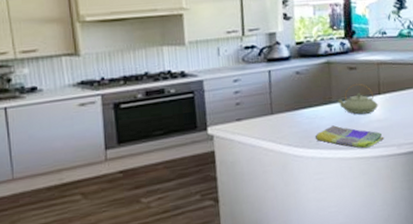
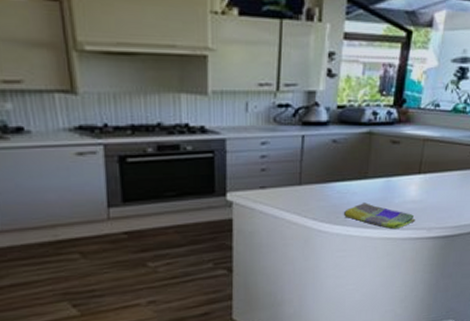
teapot: present [336,83,378,115] -> none [372,159,416,194]

